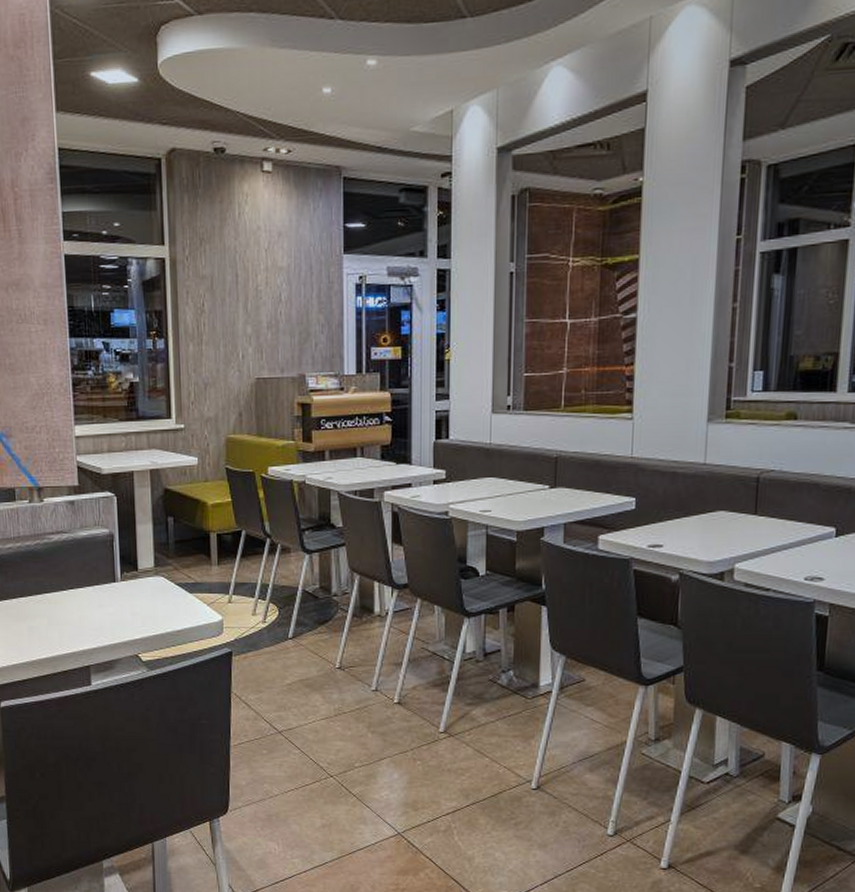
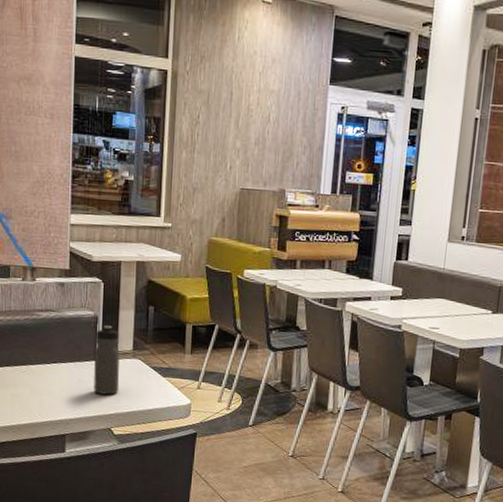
water bottle: none [113,543,144,618] -> present [93,325,120,395]

